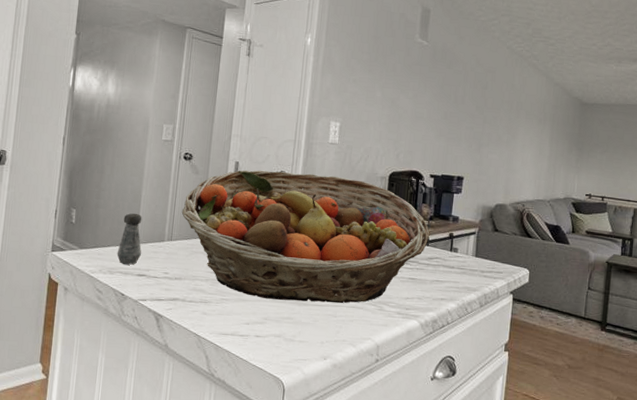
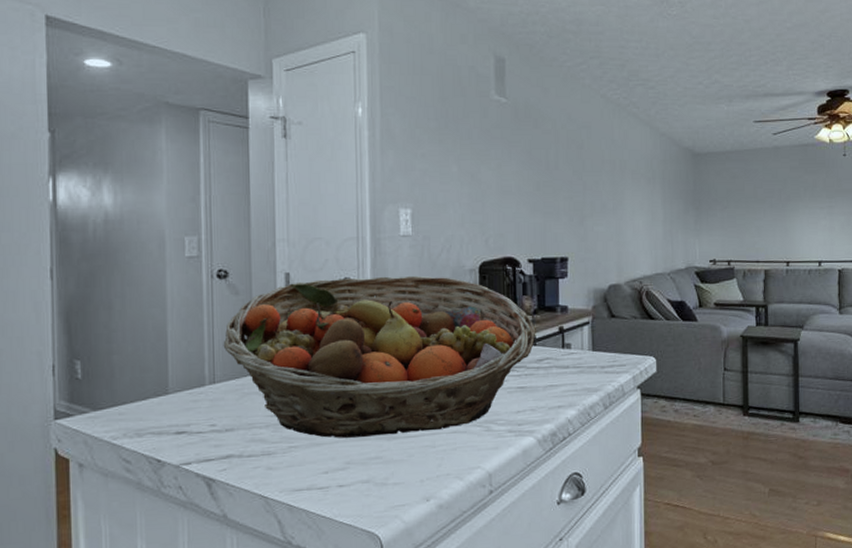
salt shaker: present [117,213,142,265] -> none [144,356,178,422]

